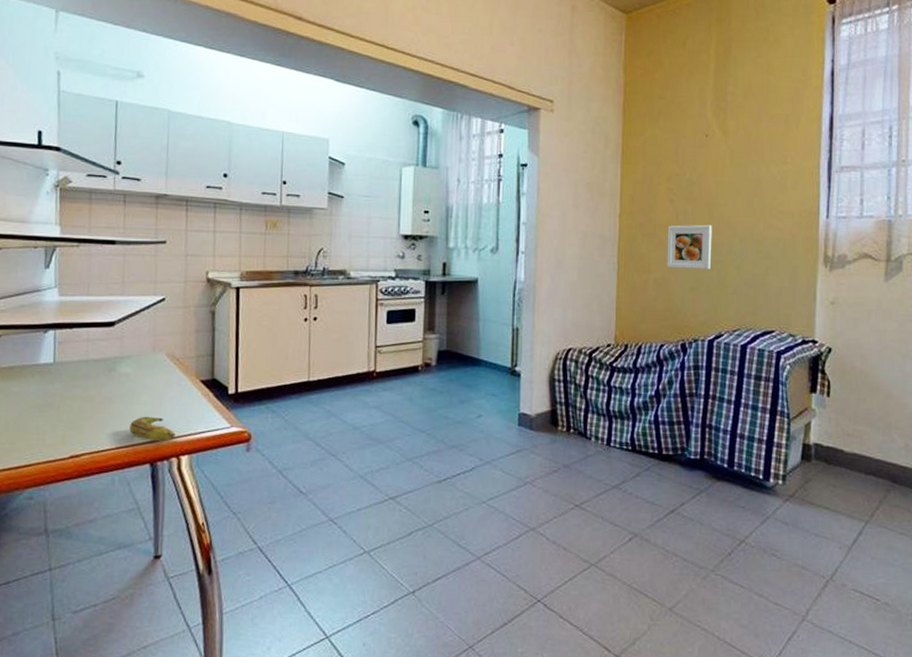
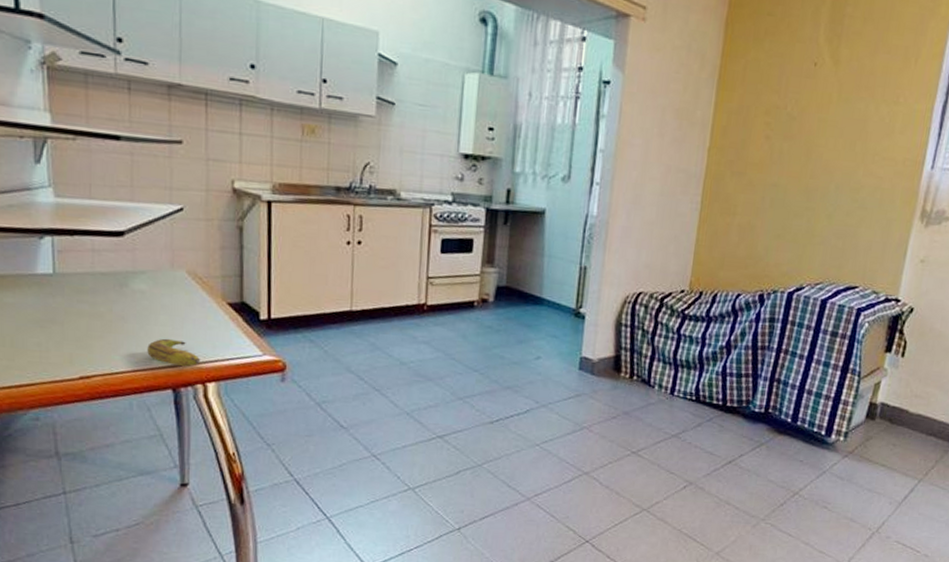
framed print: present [667,224,712,269] -> none [753,164,808,217]

